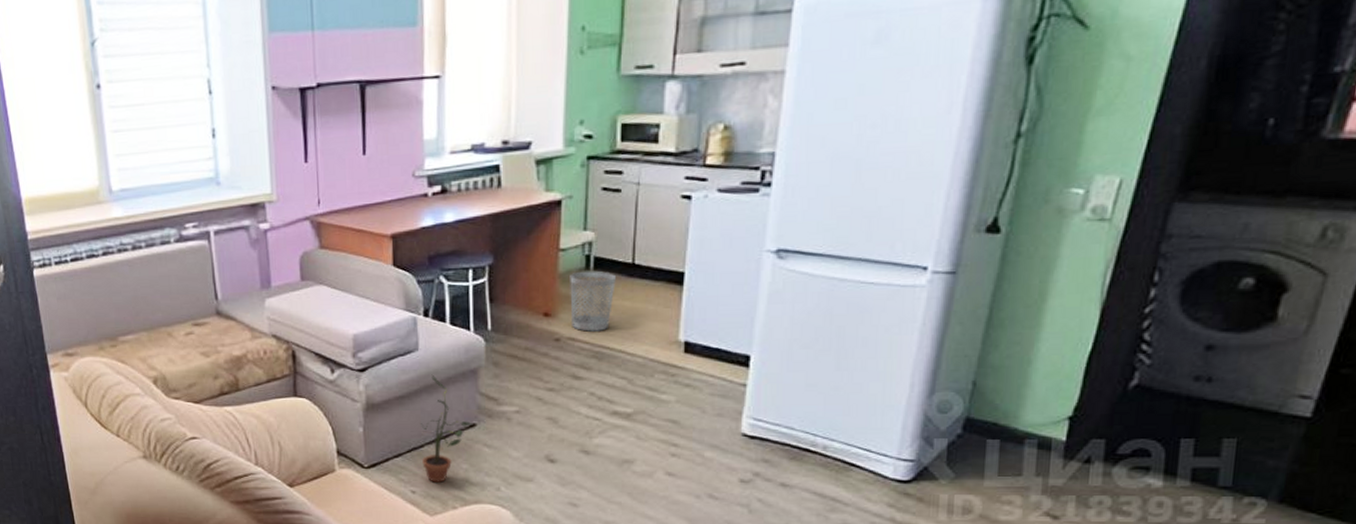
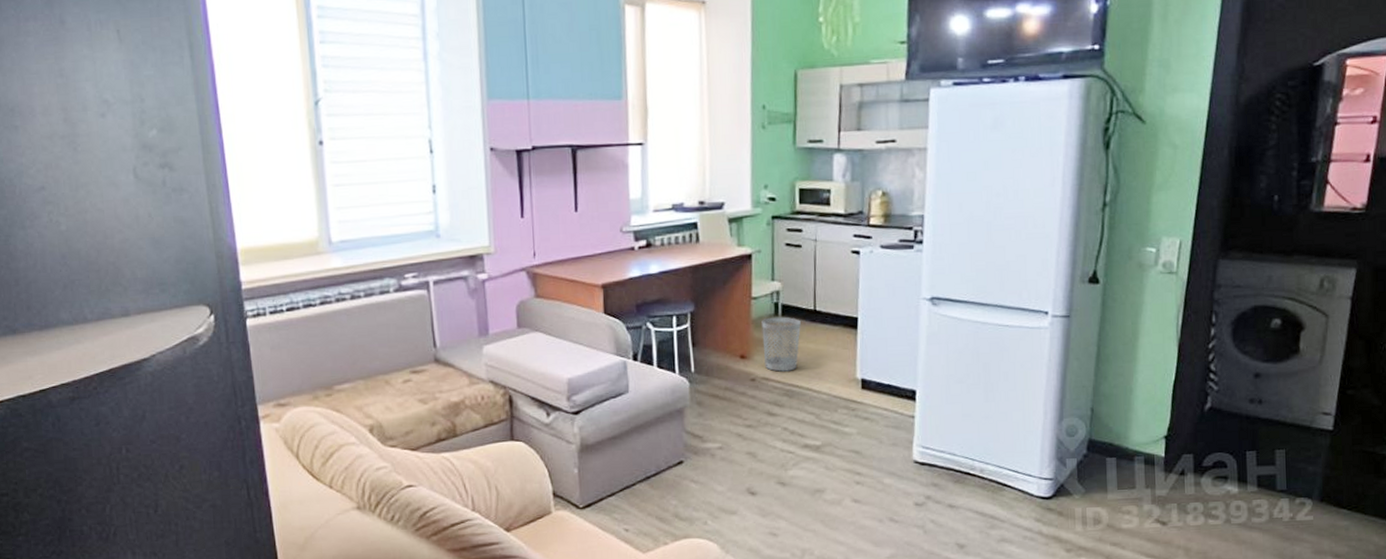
potted plant: present [420,374,472,482] -> none [631,415,680,520]

